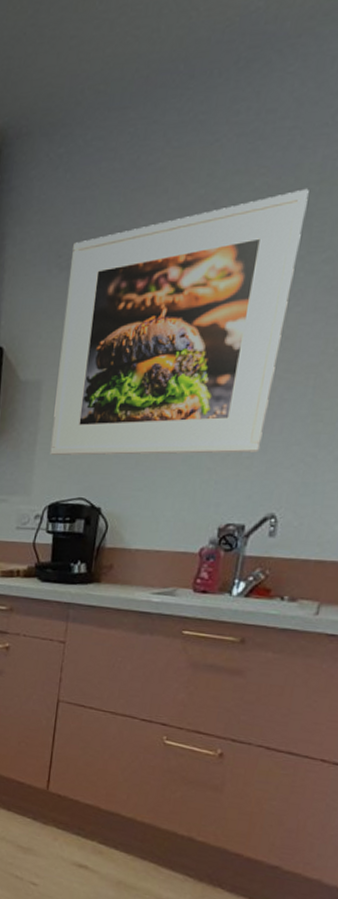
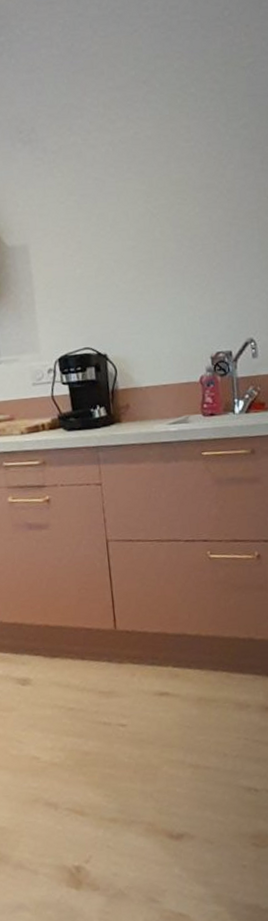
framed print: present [50,188,309,456] -> none [31,69,229,312]

